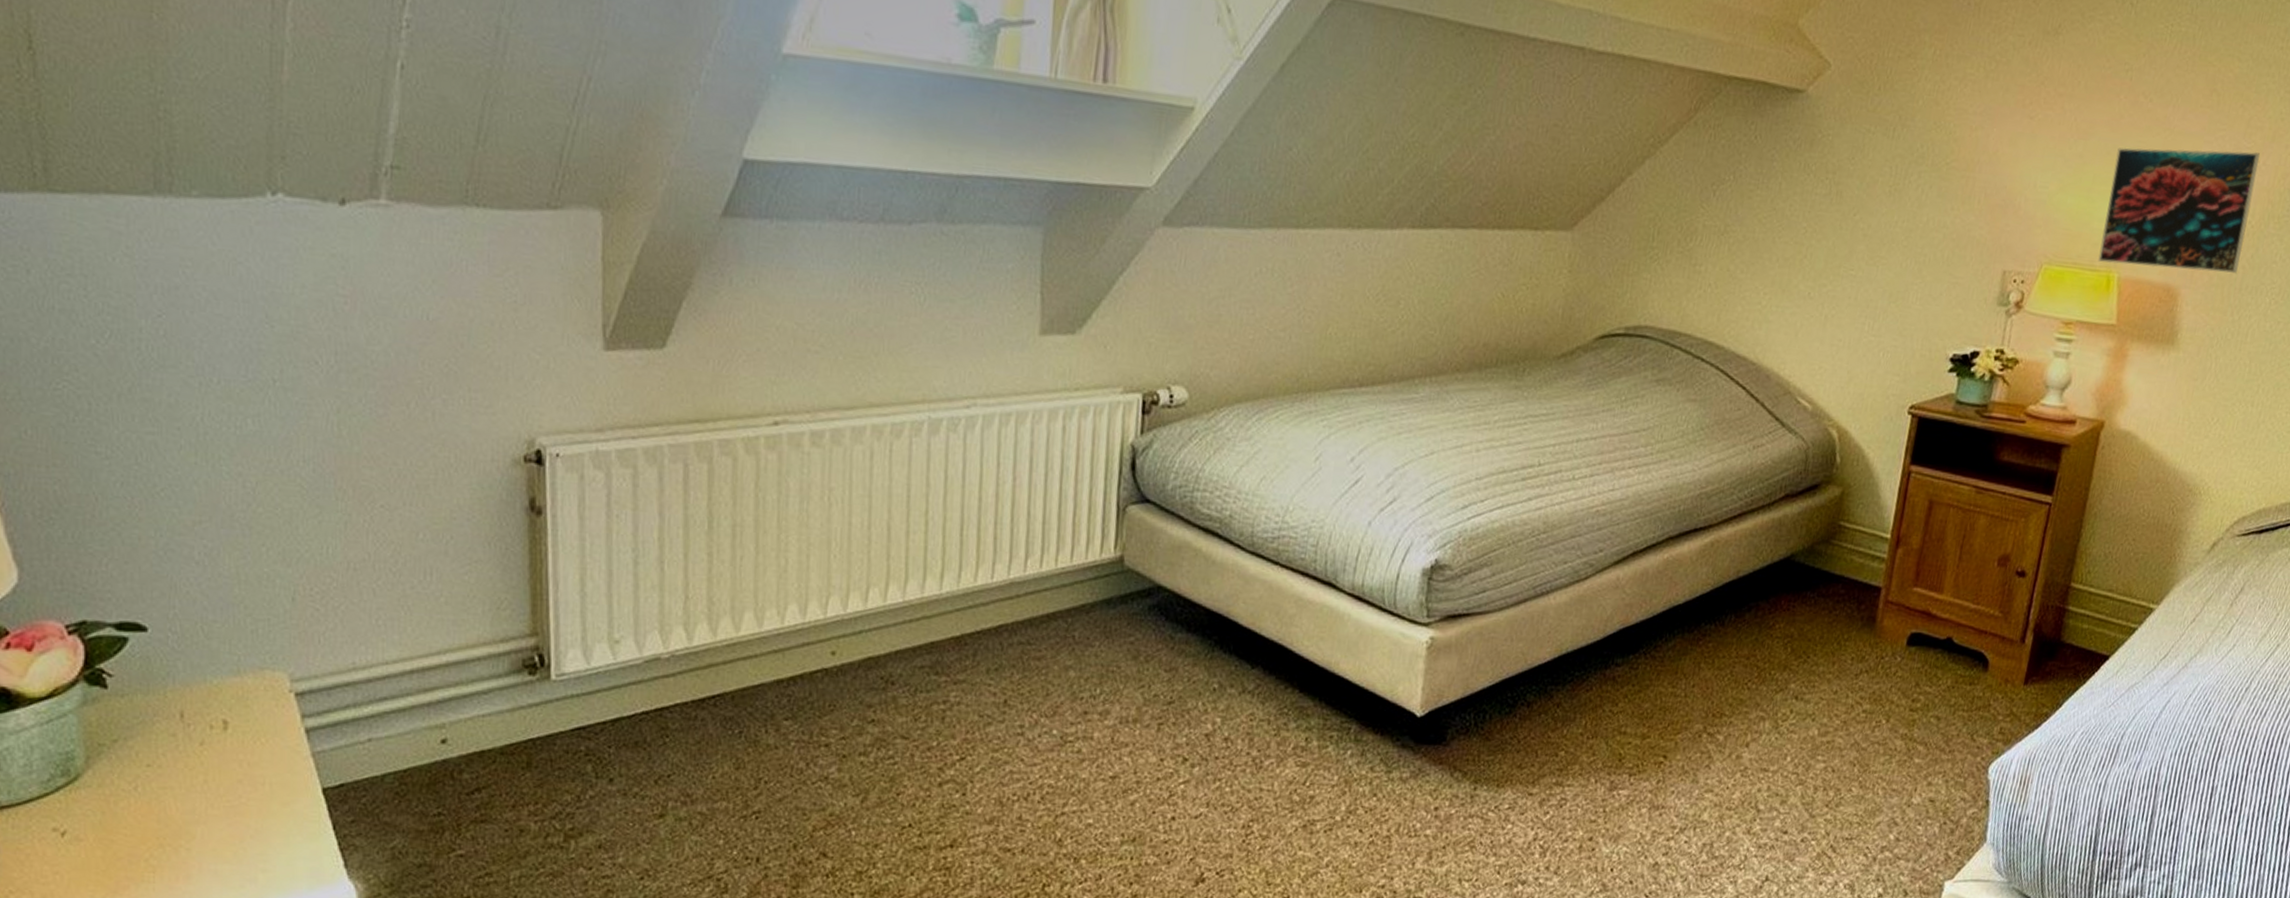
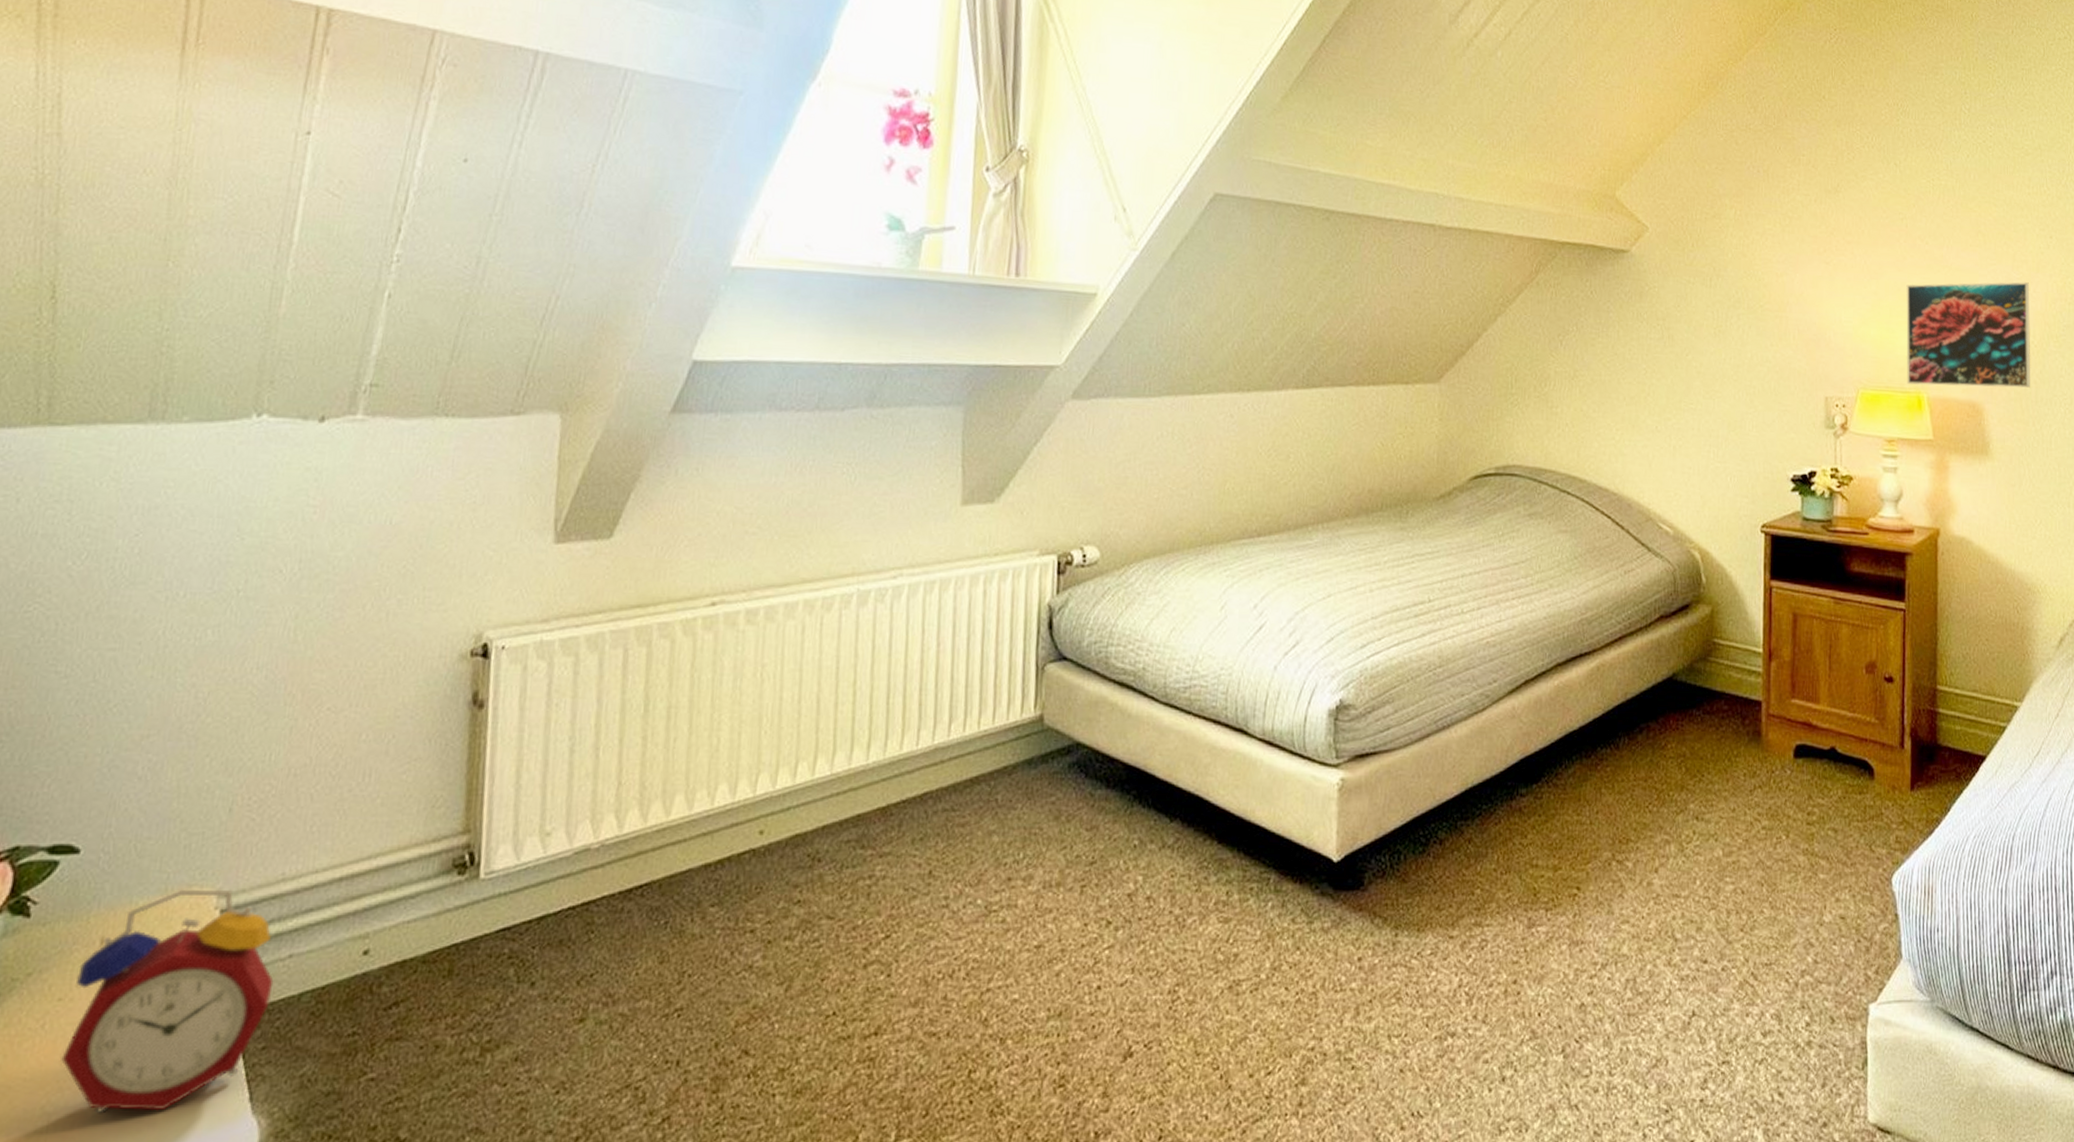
alarm clock: none [158,671,356,871] -> present [61,889,274,1113]

